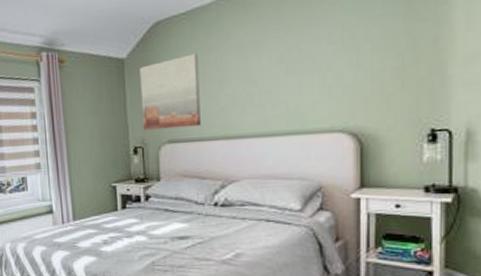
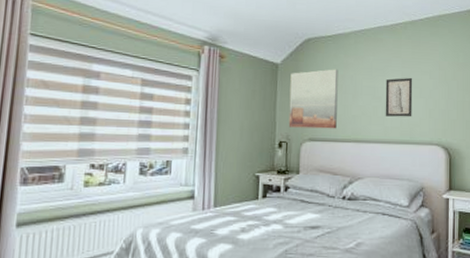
wall art: none [262,47,303,103] -> present [385,77,413,117]

